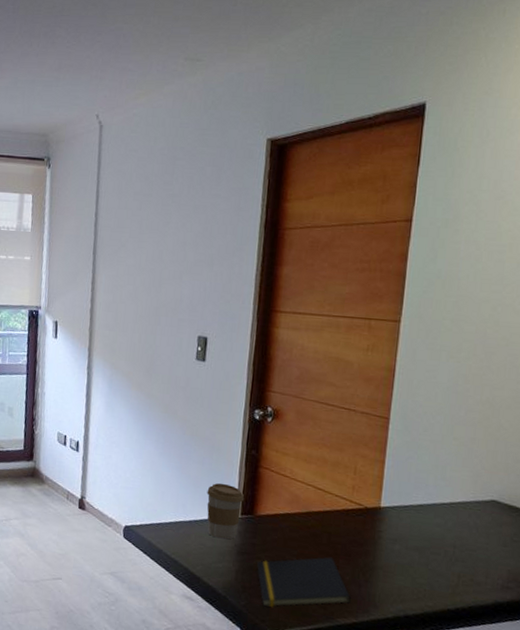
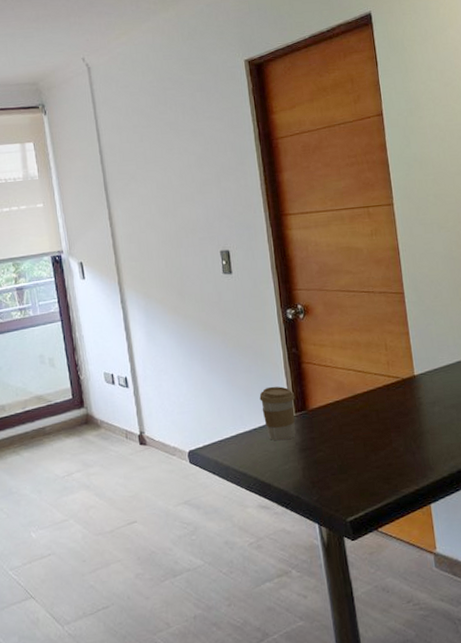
notepad: present [256,557,351,608] -> none [319,433,409,497]

